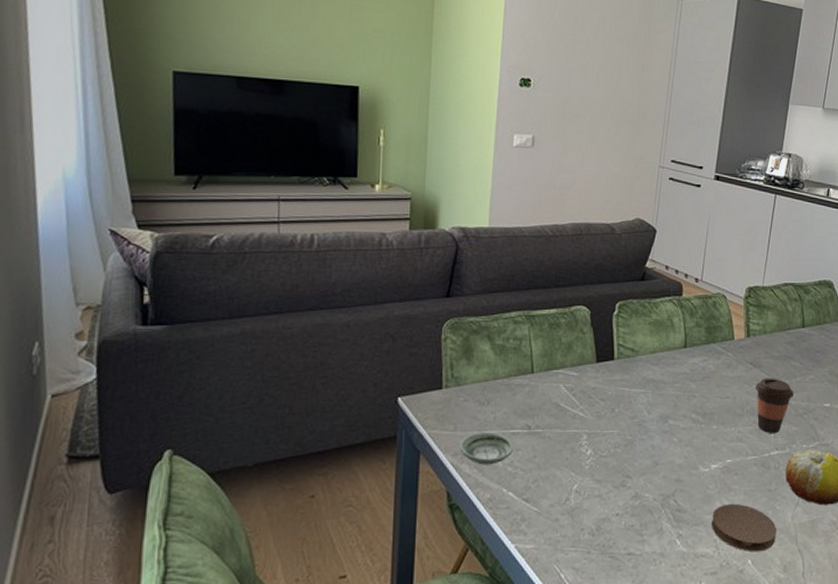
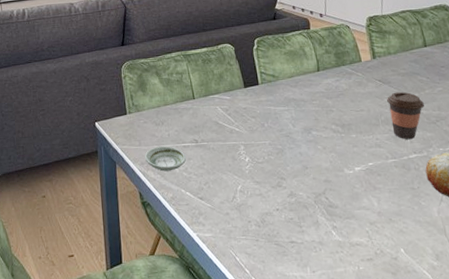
coaster: present [712,503,777,552] -> none [361,200,425,242]

